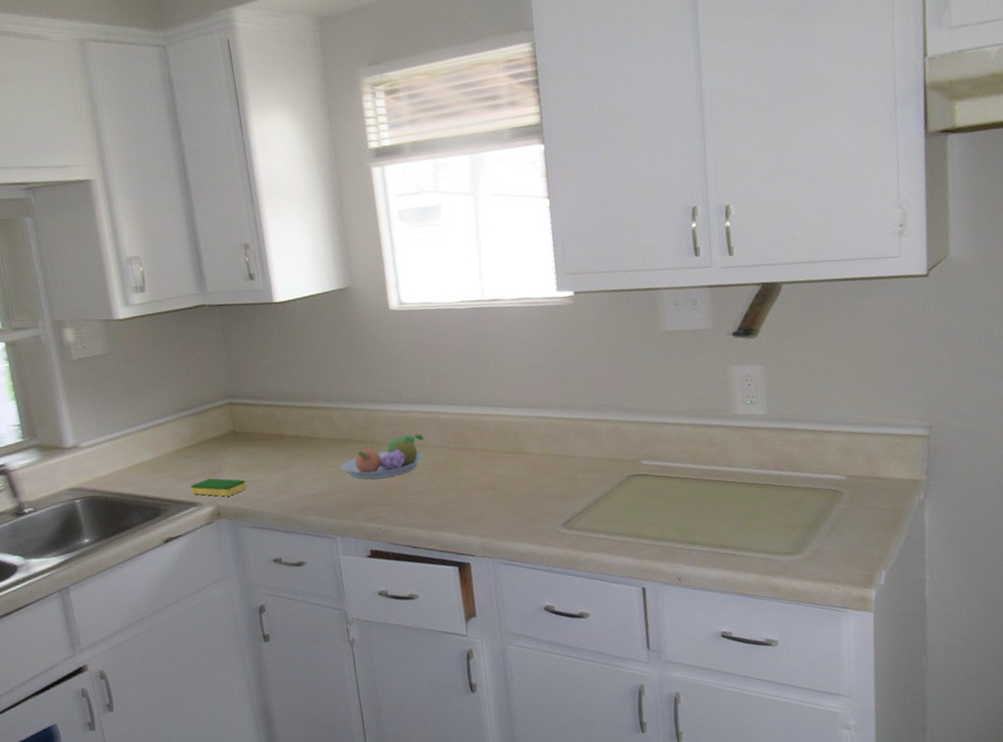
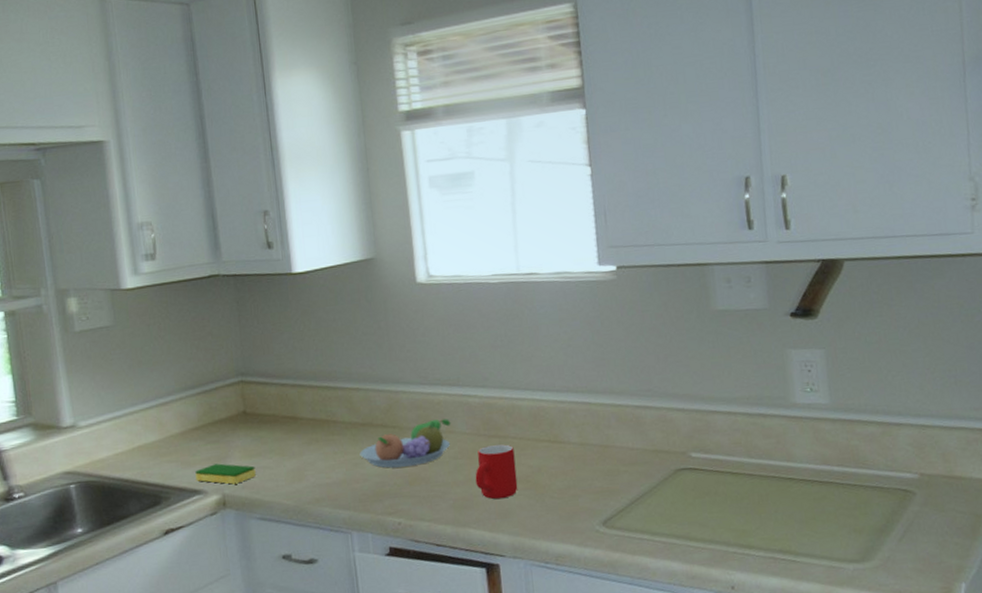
mug: none [447,456,486,506] -> present [475,444,518,500]

